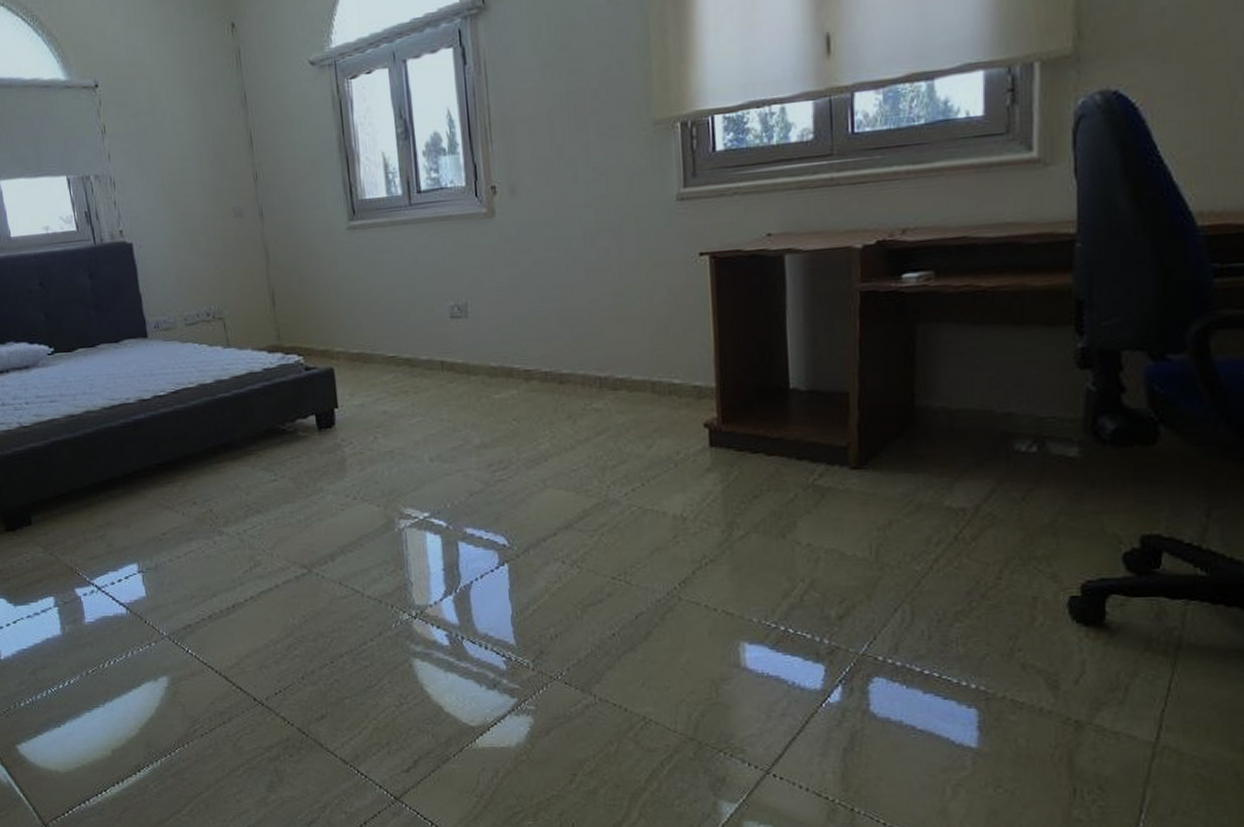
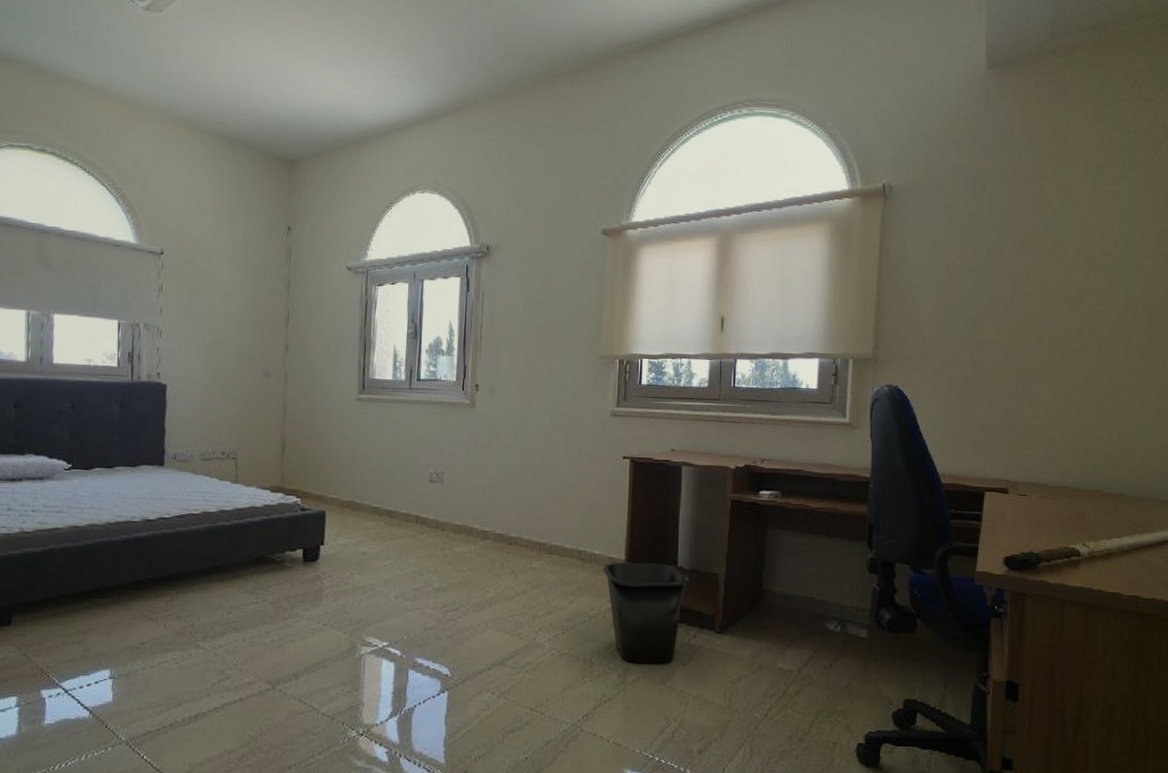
waste bin: none [687,385,808,516] -> present [603,561,690,664]

